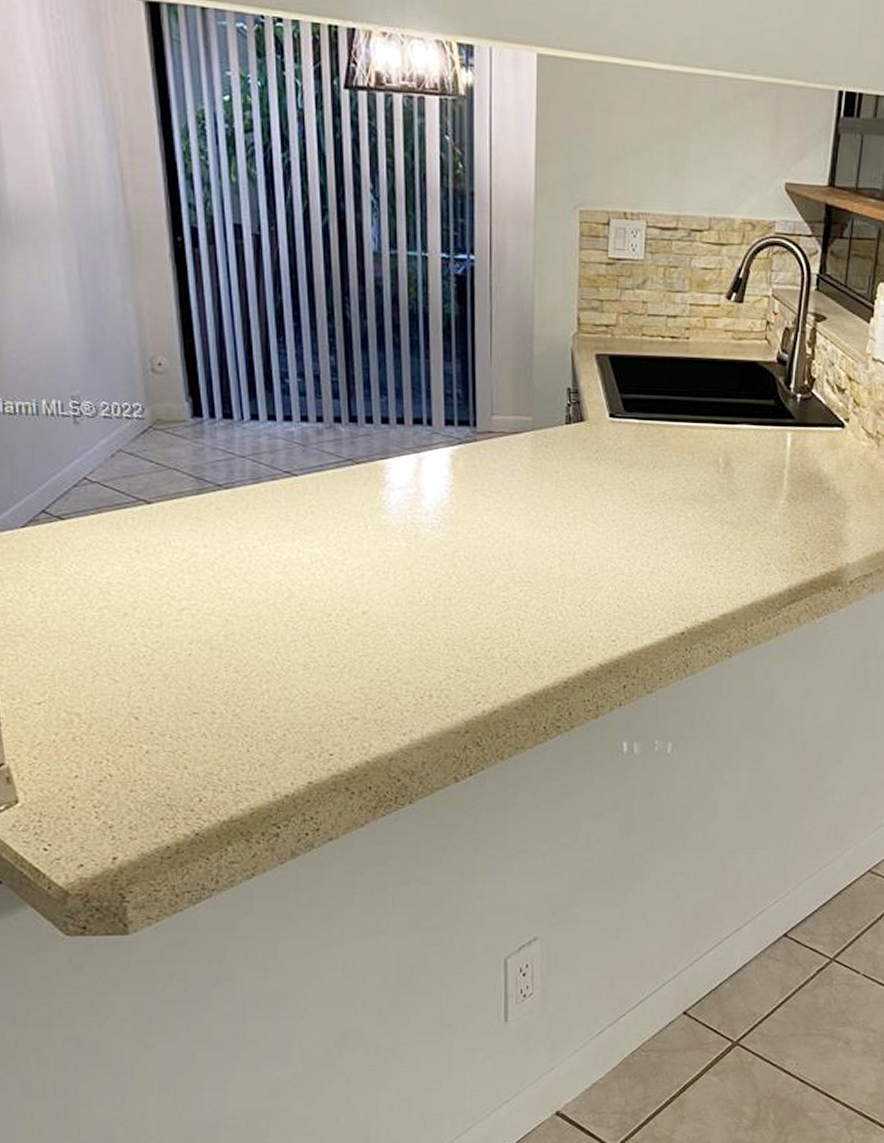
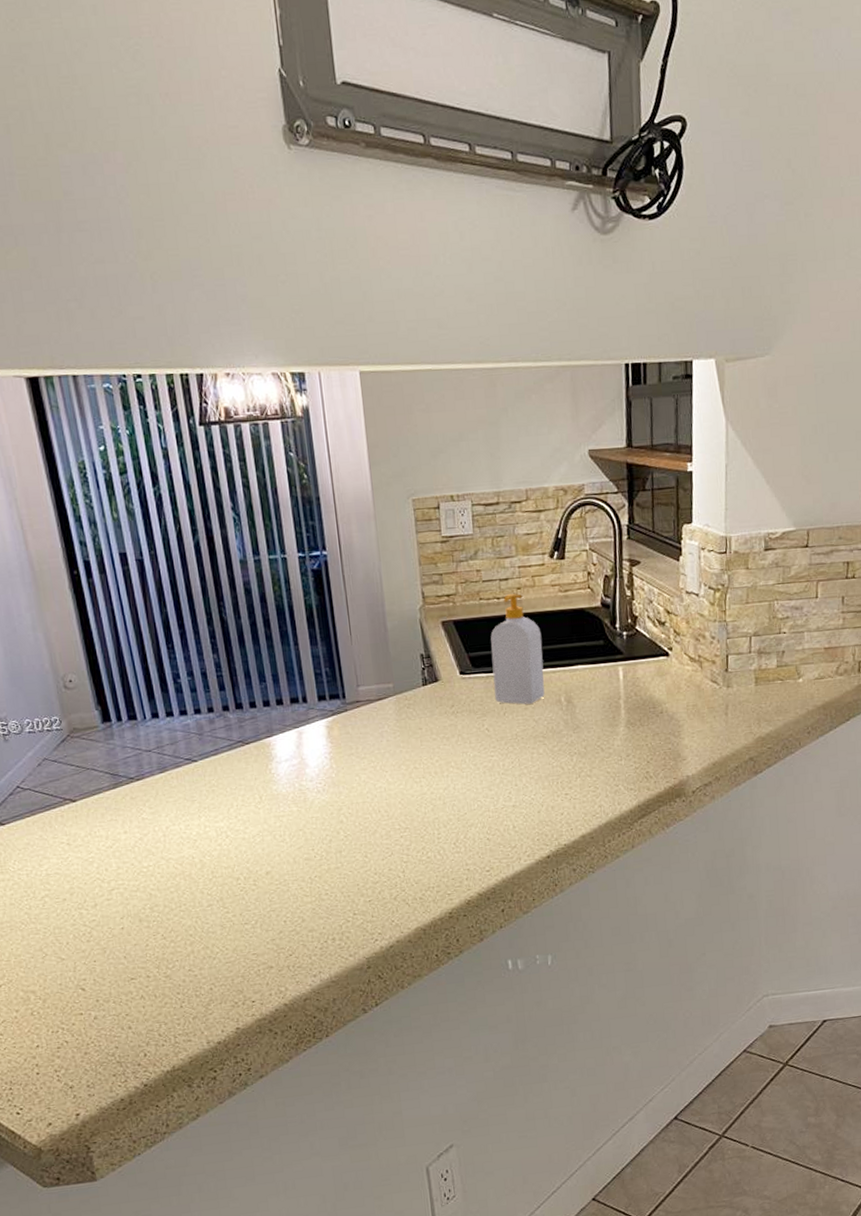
soap bottle: none [646,334,707,460] -> present [490,593,545,705]

